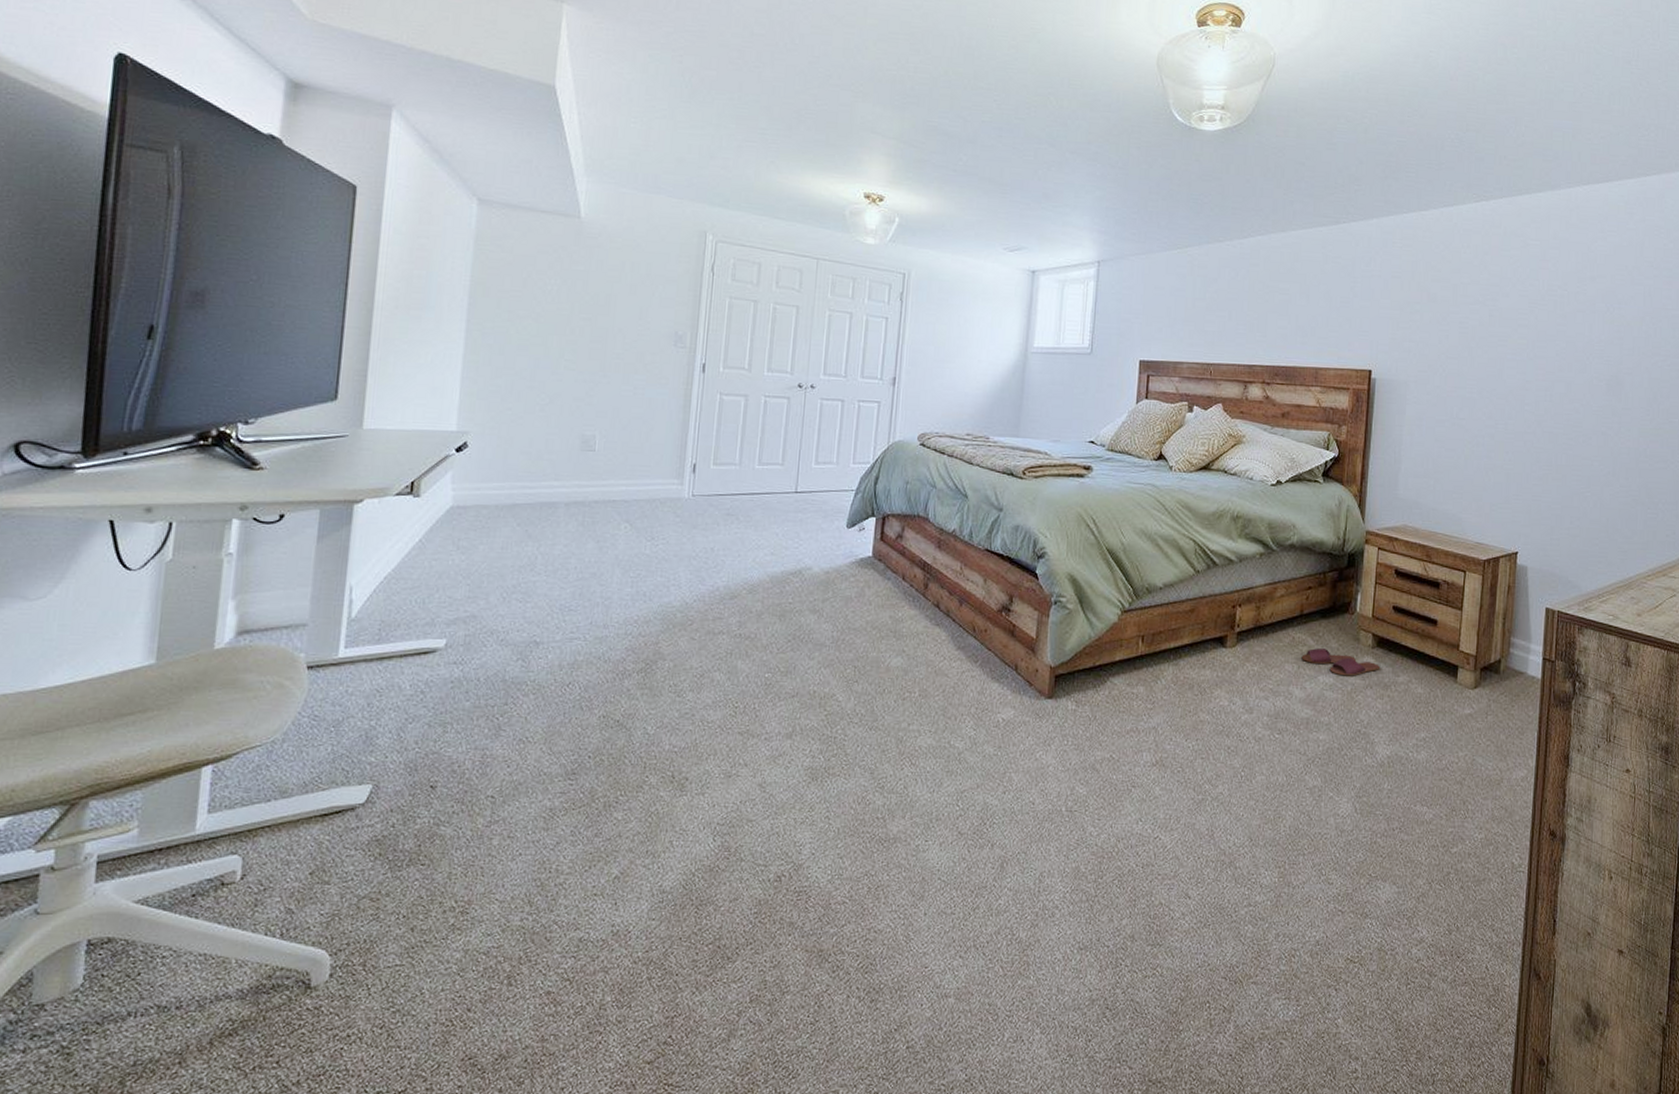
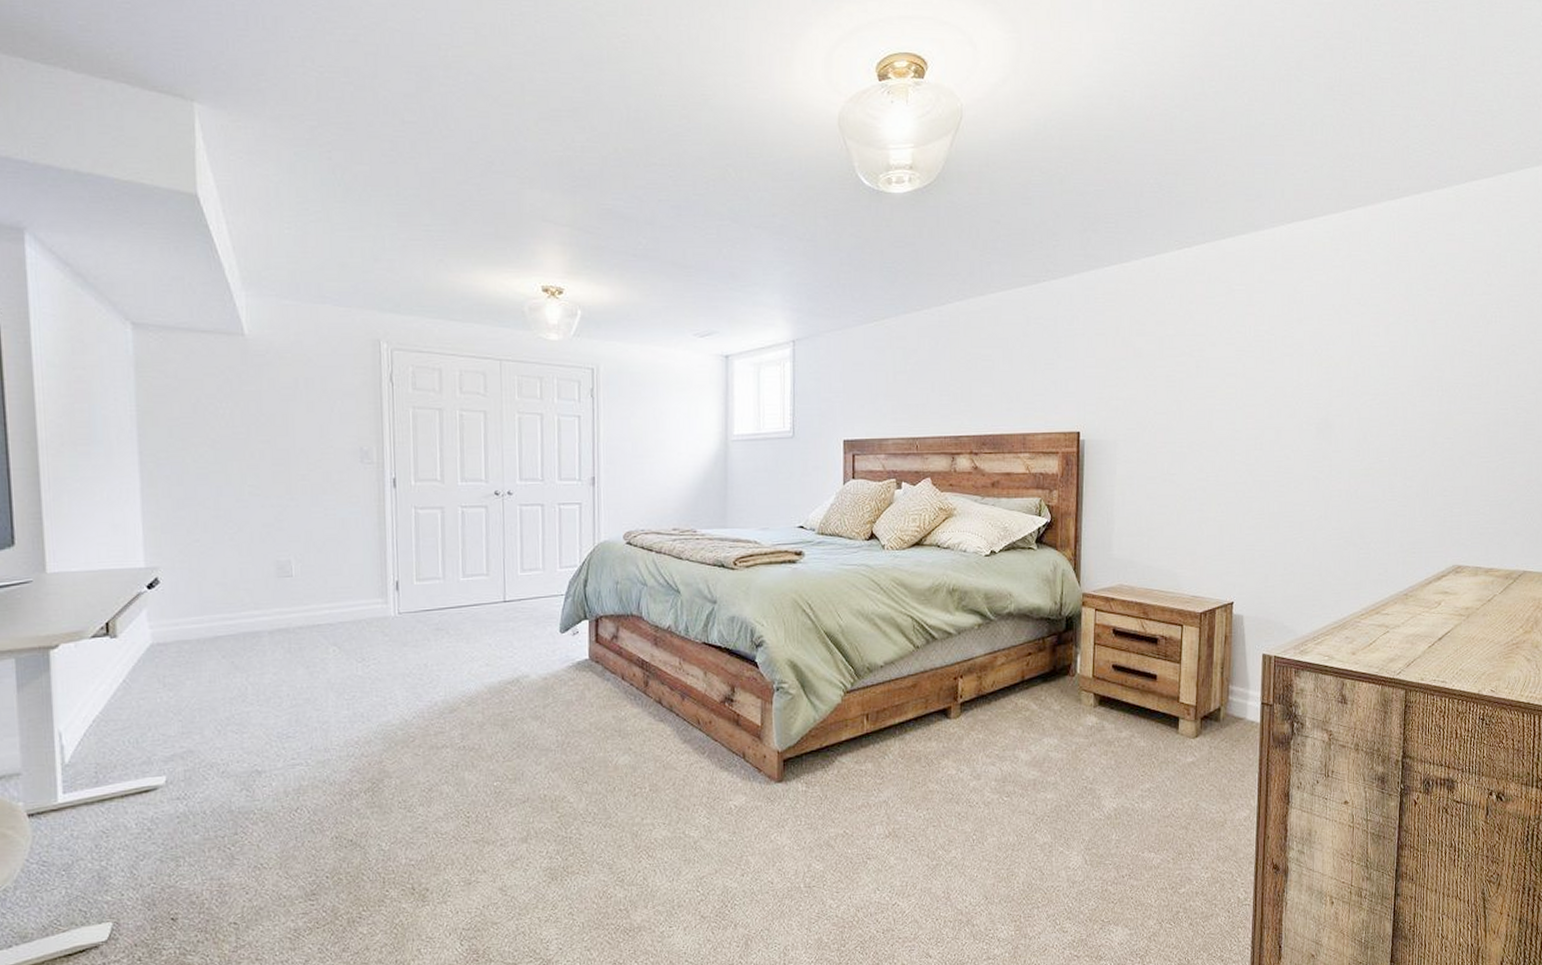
slippers: present [1301,648,1380,676] -> none [1025,711,1102,737]

